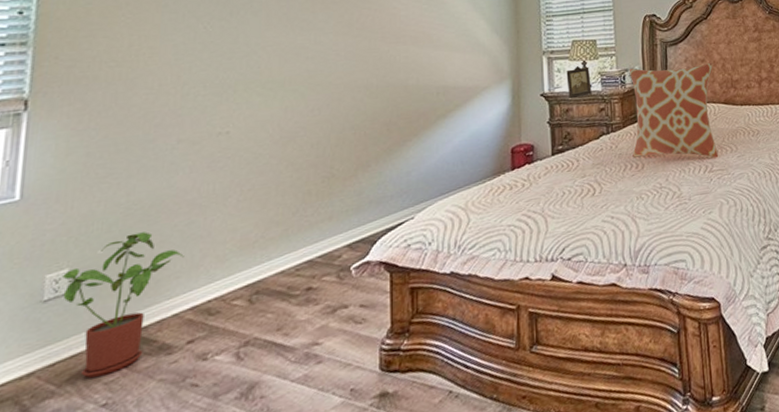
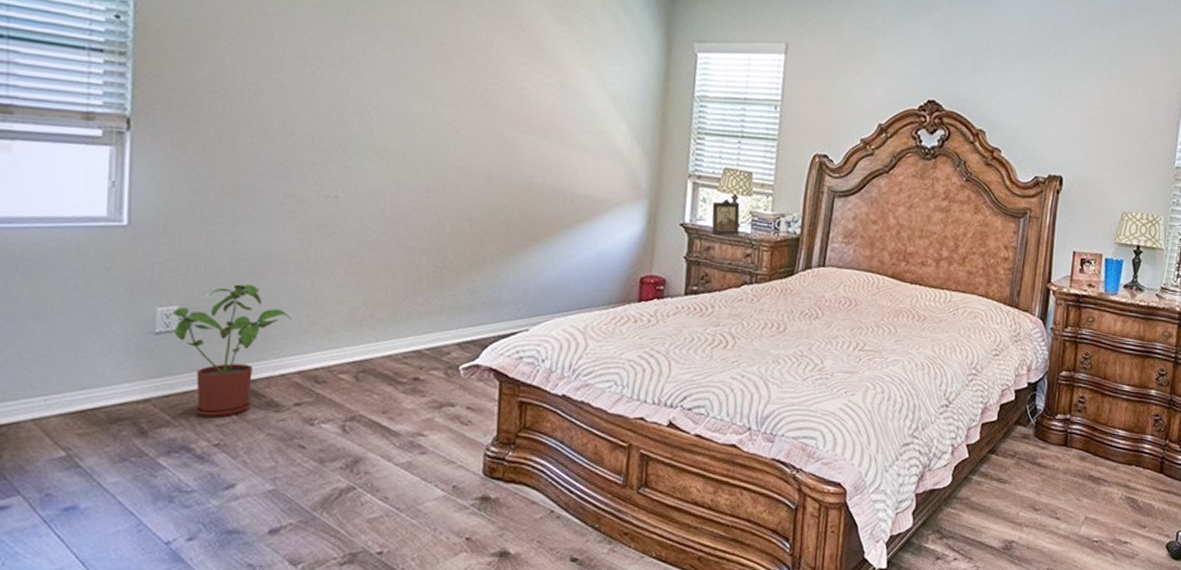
pillow: present [629,62,719,158] -> none [775,214,886,337]

